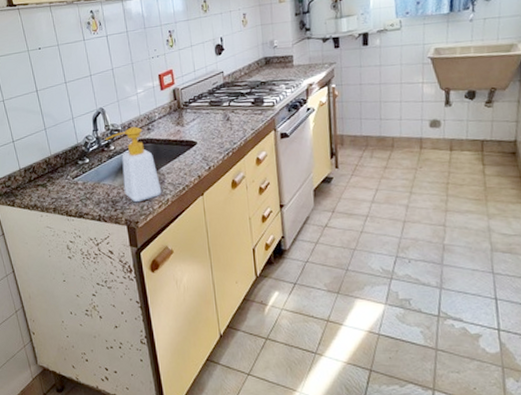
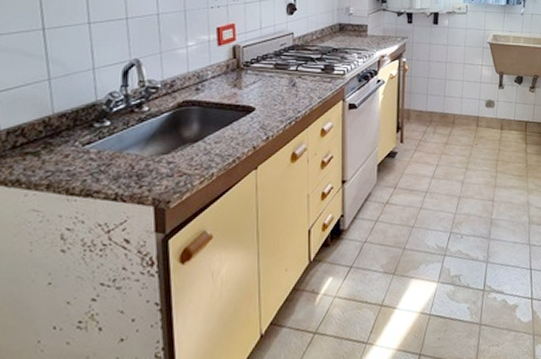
soap bottle: present [105,126,162,203] -> none [137,85,206,178]

